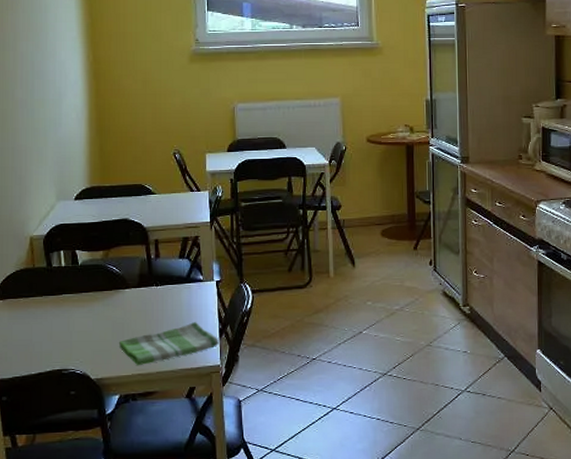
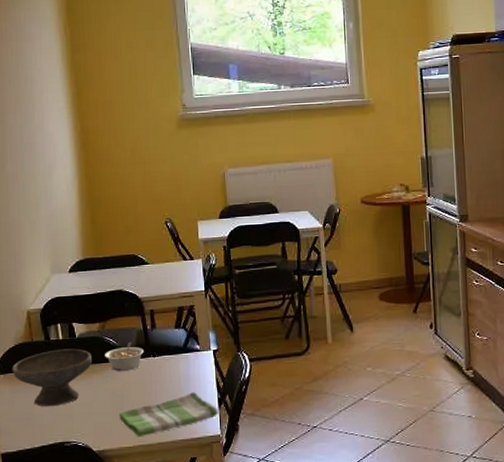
bowl: none [12,276,94,334] -> present [12,348,92,407]
legume: none [107,270,146,299] -> present [105,341,144,371]

